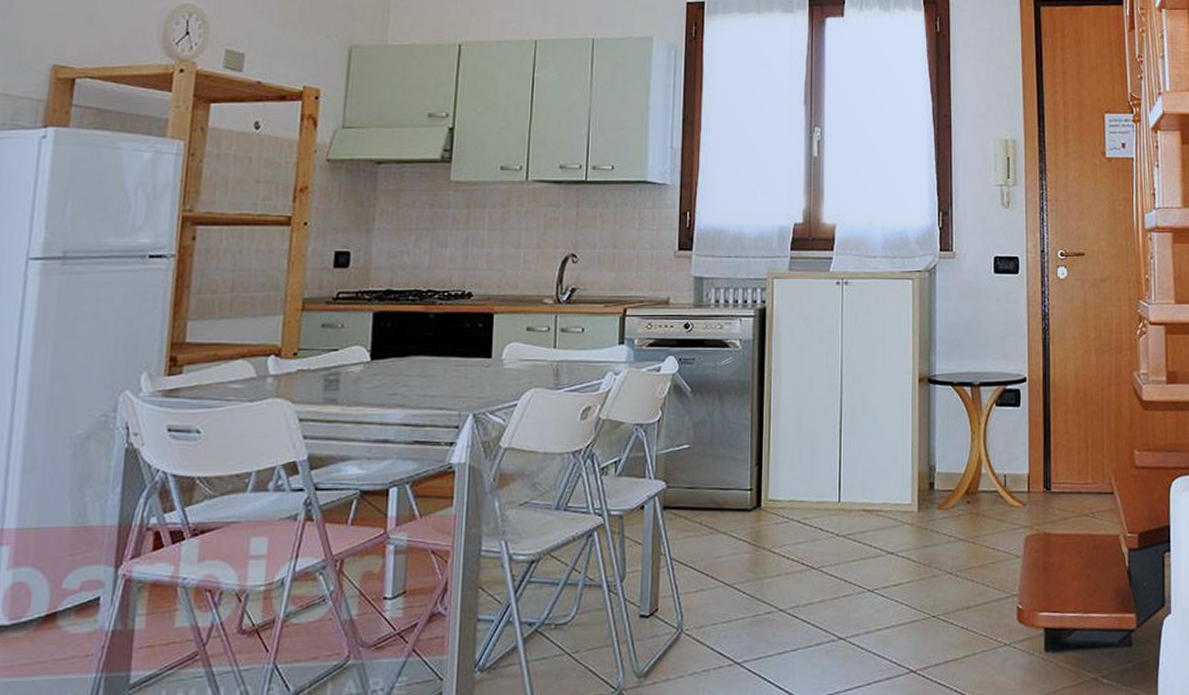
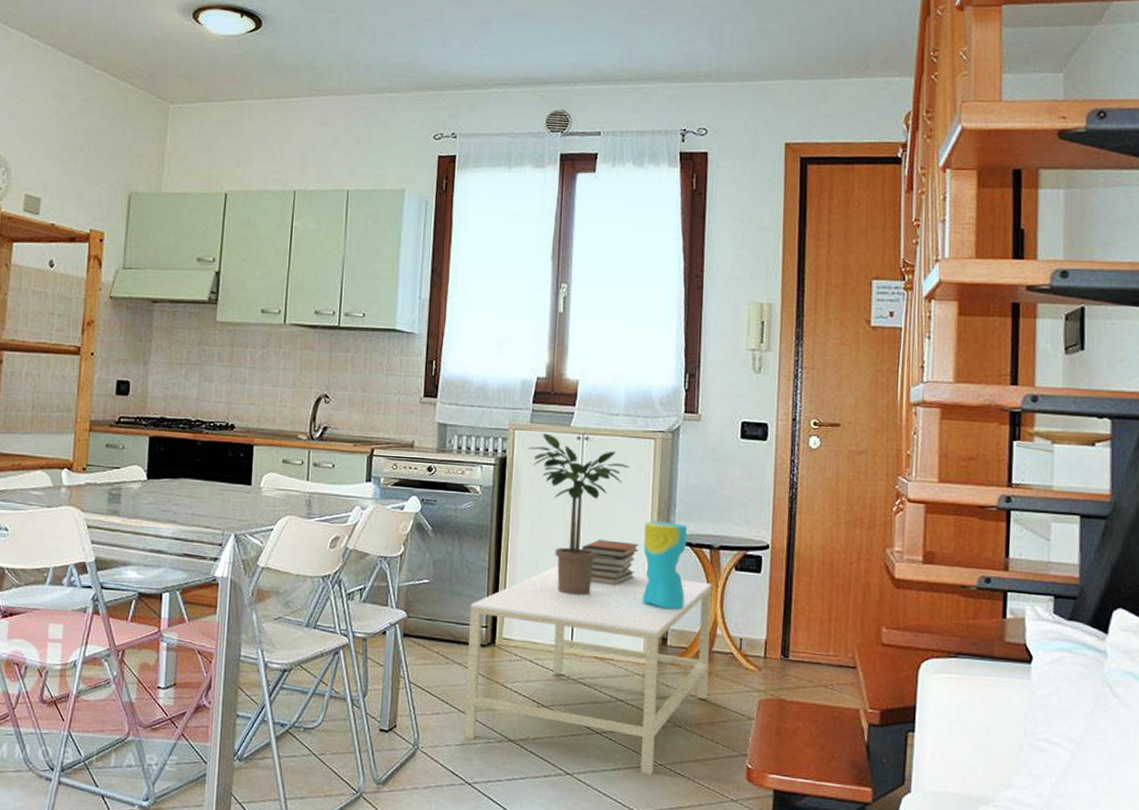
coffee table: none [730,418,975,629] -> present [463,566,712,775]
potted plant: none [787,280,889,447] -> present [528,433,630,596]
book stack: none [846,386,902,433] -> present [582,539,639,586]
decorative vase: none [907,362,949,451] -> present [642,521,687,609]

